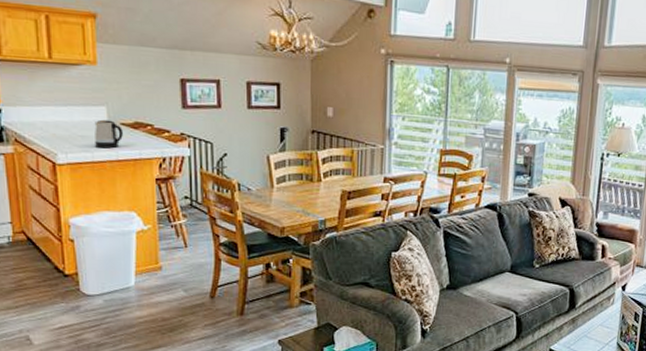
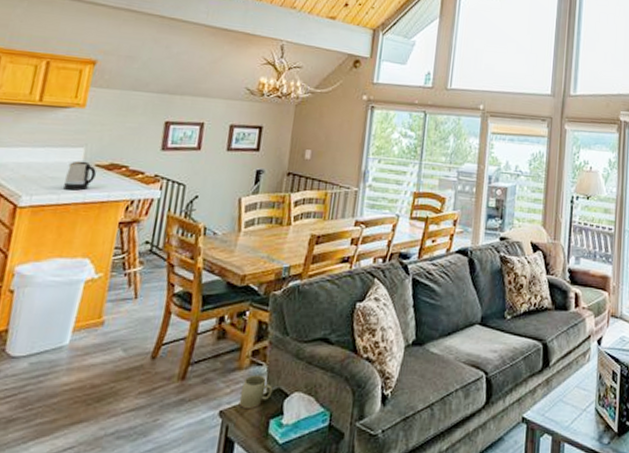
mug: none [294,312,323,339] -> present [239,374,273,410]

